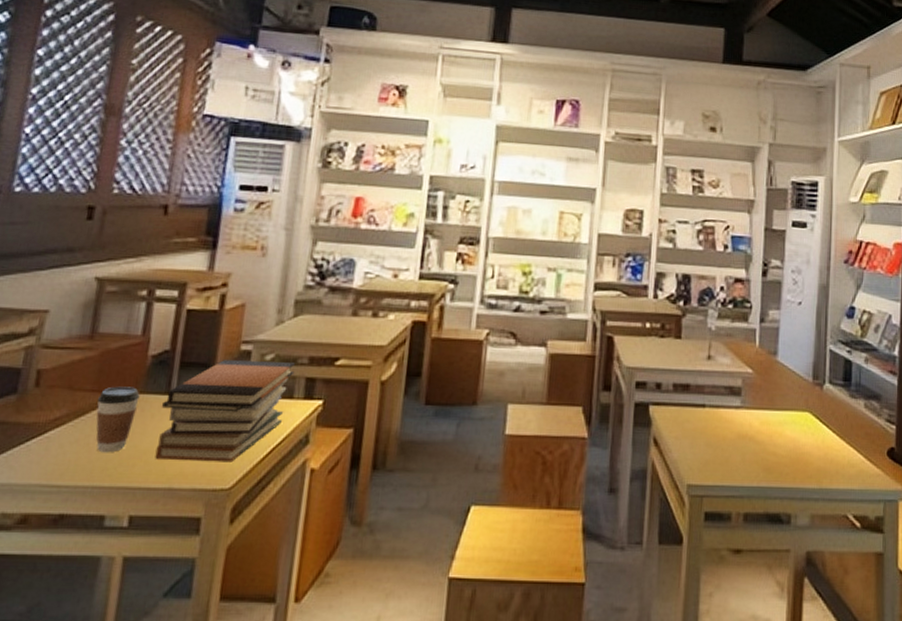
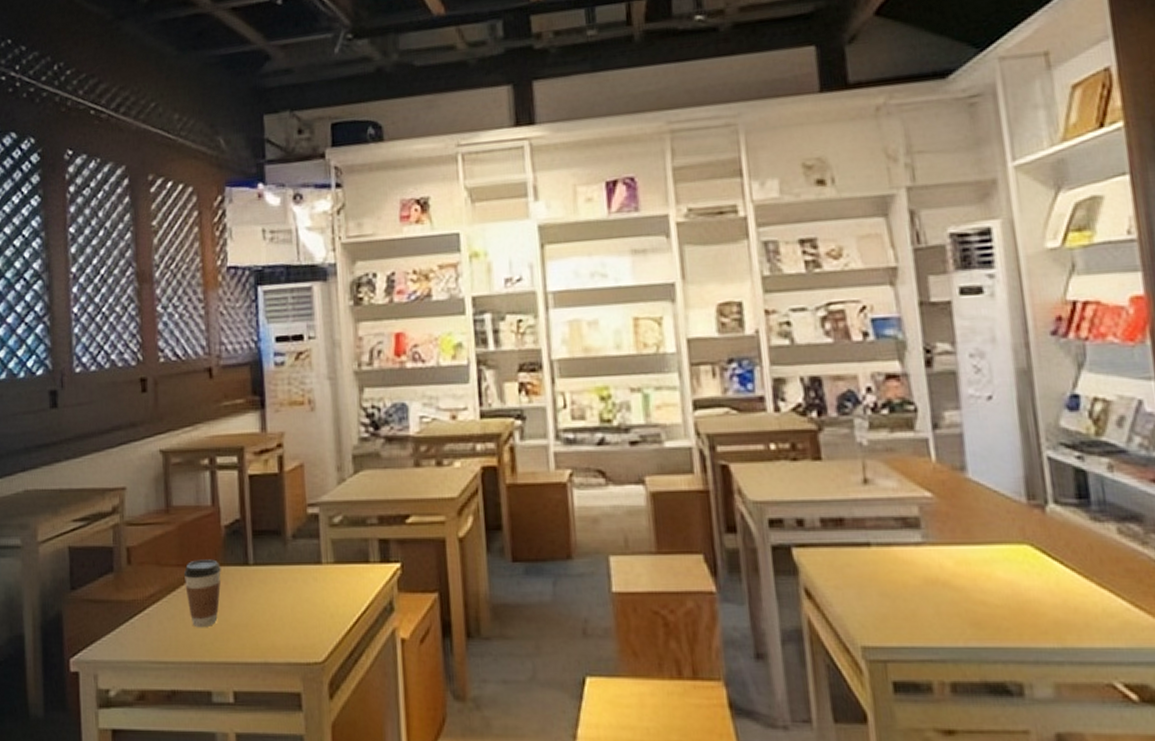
book stack: present [155,360,296,463] -> none [242,524,366,634]

